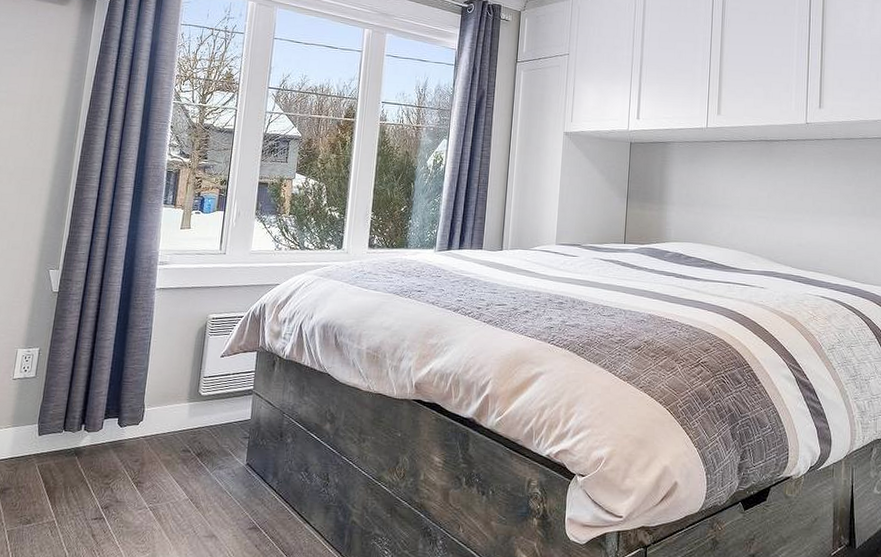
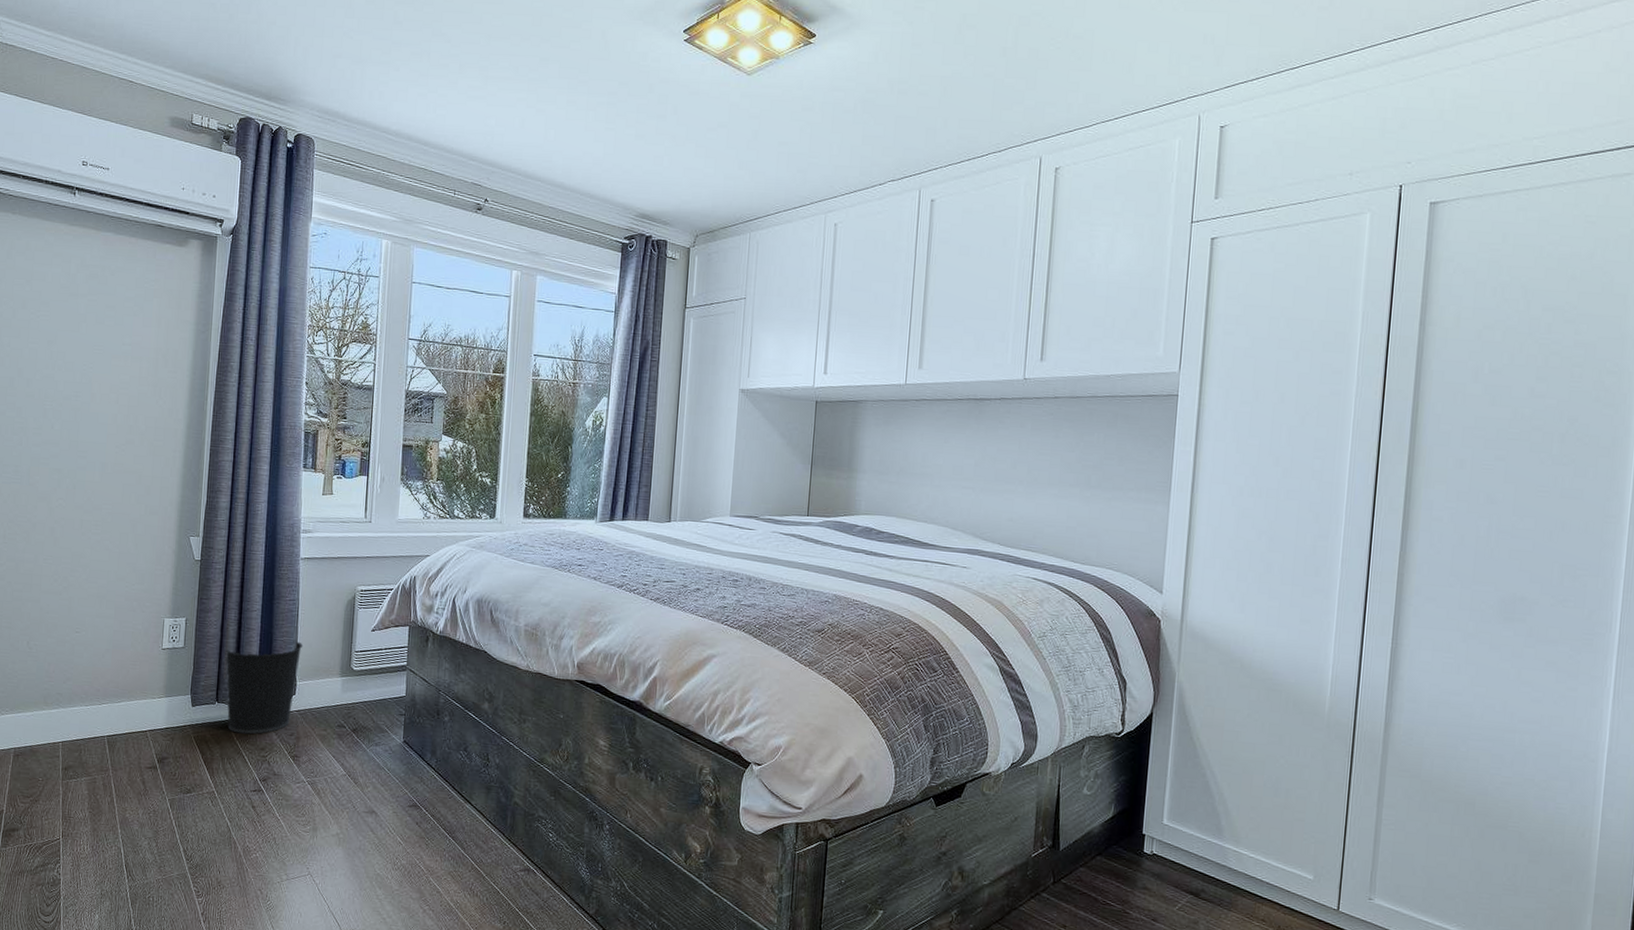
wastebasket: none [73,368,154,462] -> present [224,641,303,735]

